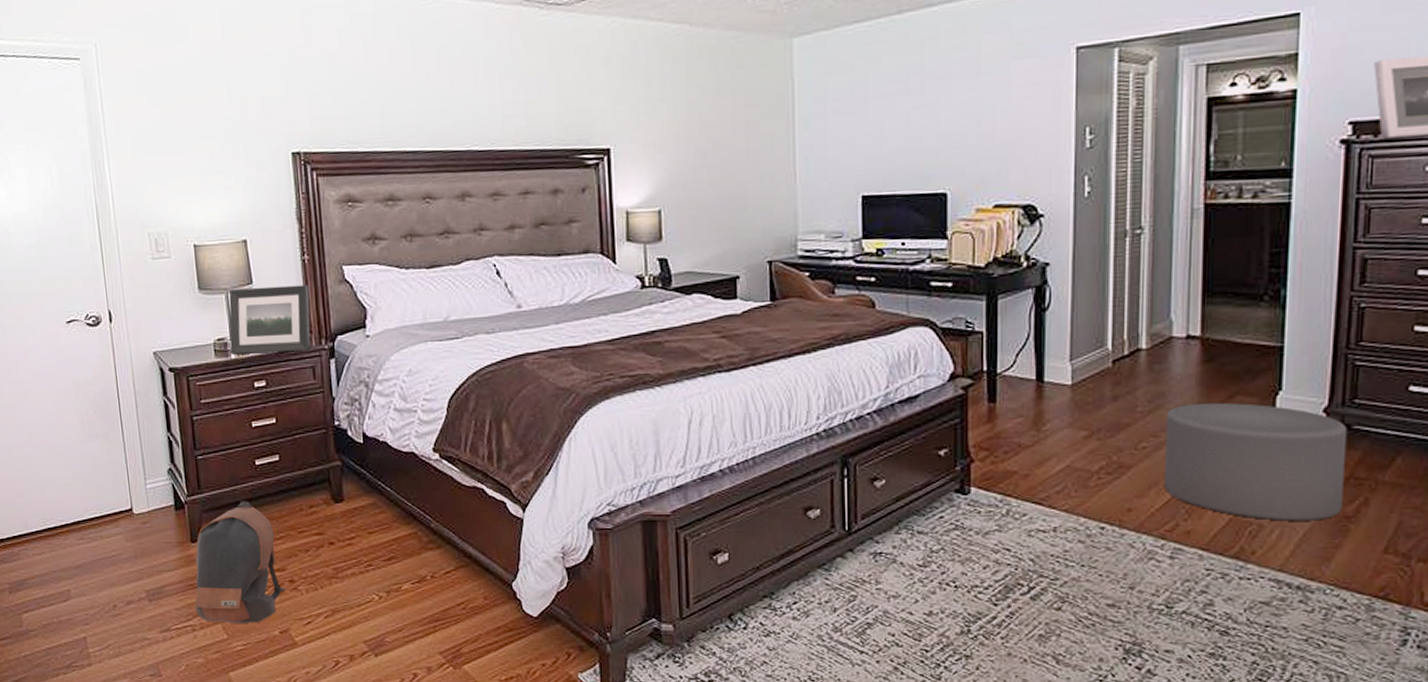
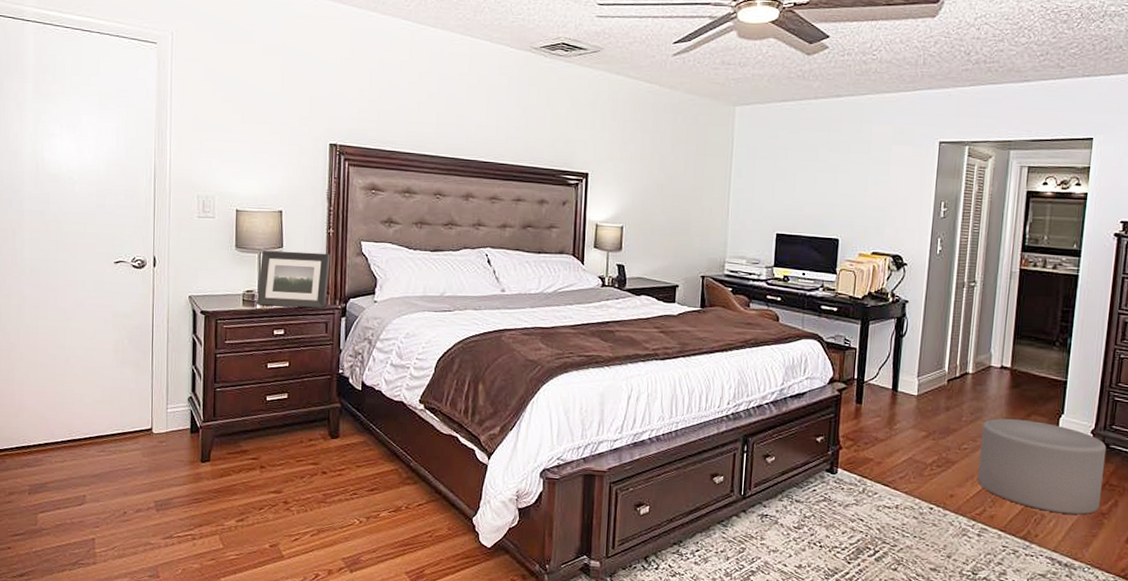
backpack: present [195,501,285,624] -> none [197,430,279,537]

